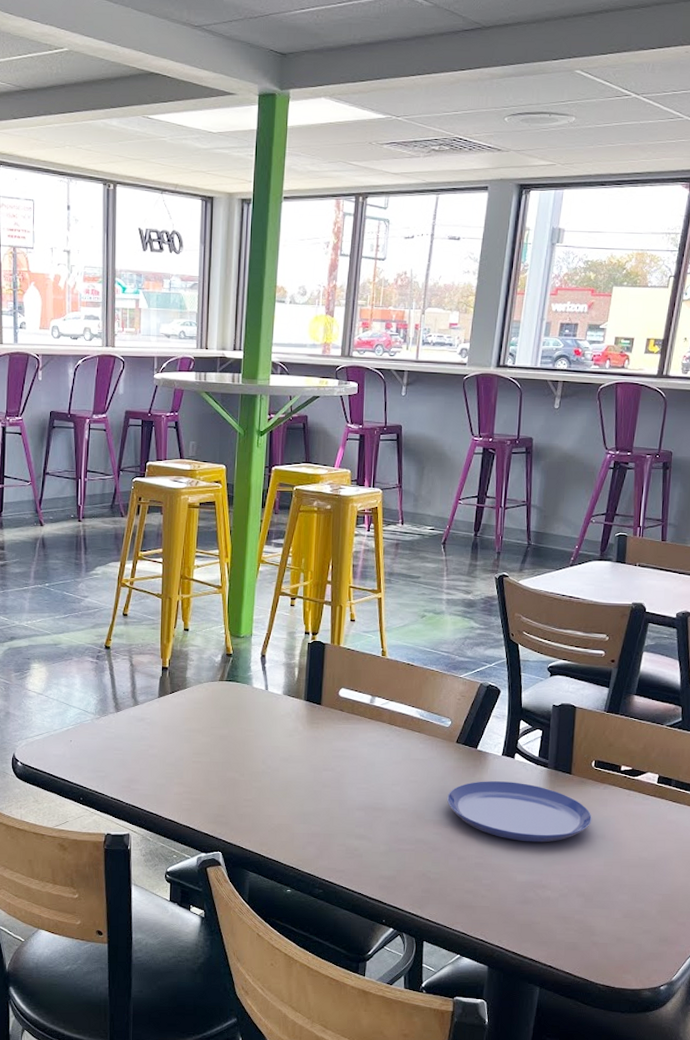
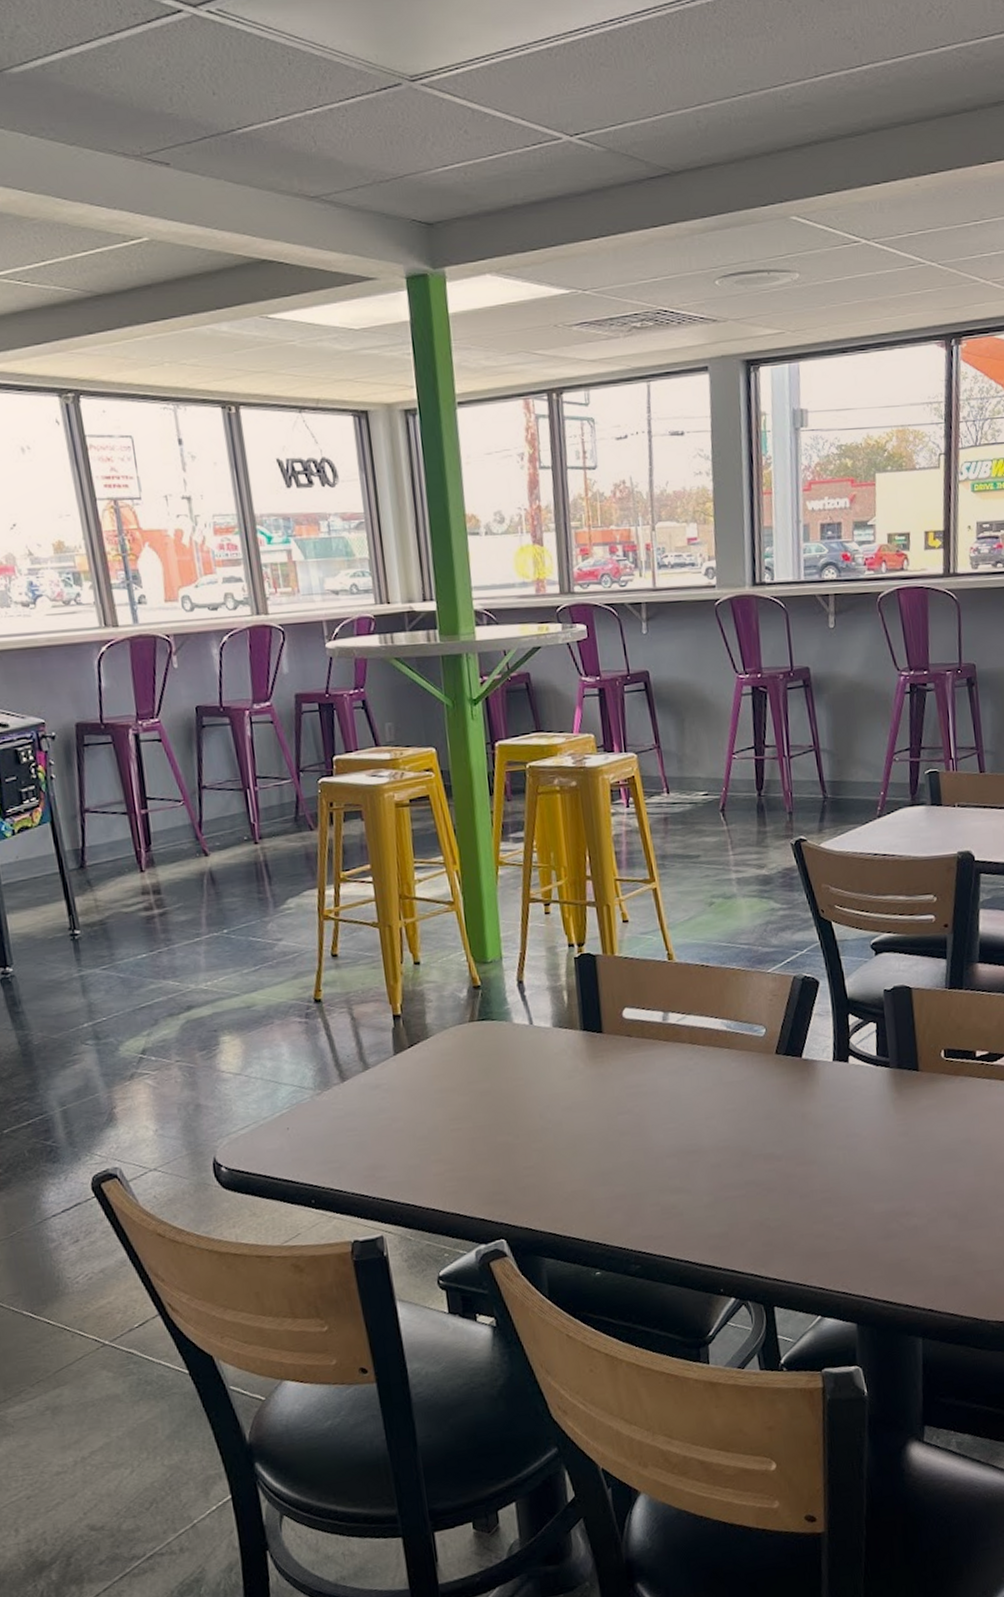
plate: present [446,781,593,843] -> none [774,1091,952,1163]

